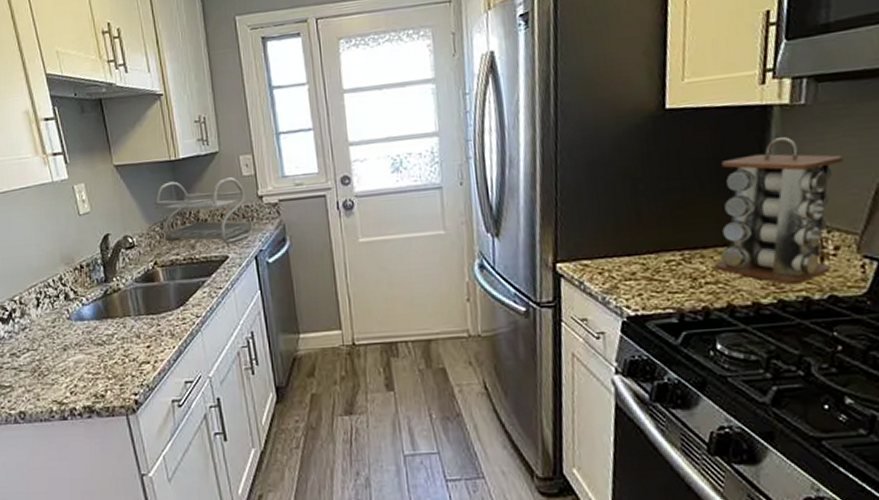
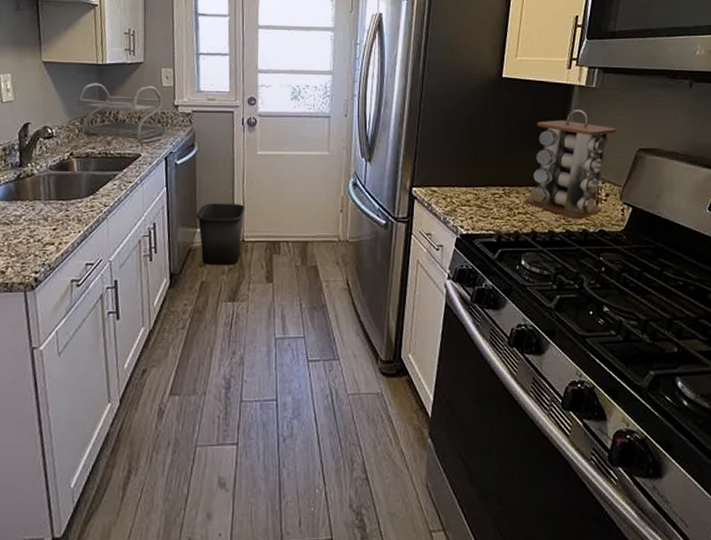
waste bin: none [297,301,353,375] -> present [196,202,245,265]

